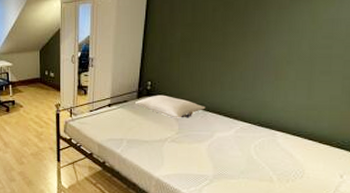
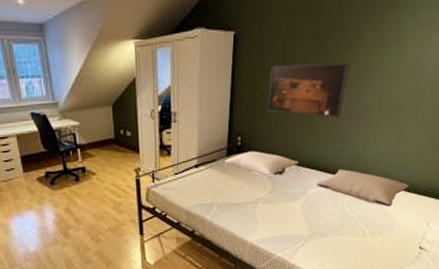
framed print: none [176,18,259,69] -> present [267,62,351,118]
pillow: none [223,116,320,156] -> present [317,169,409,207]

